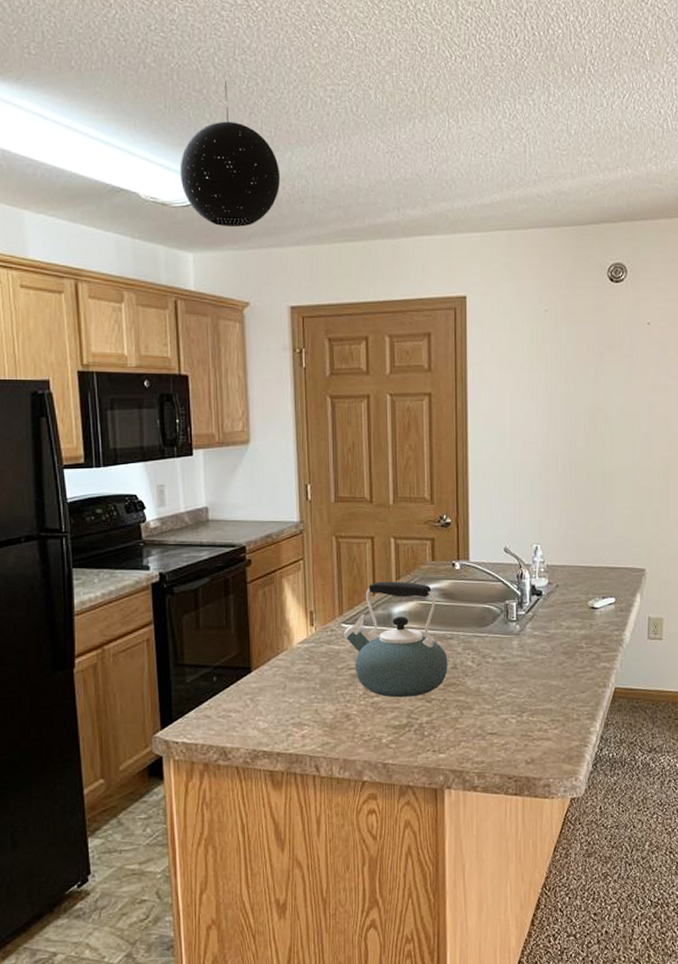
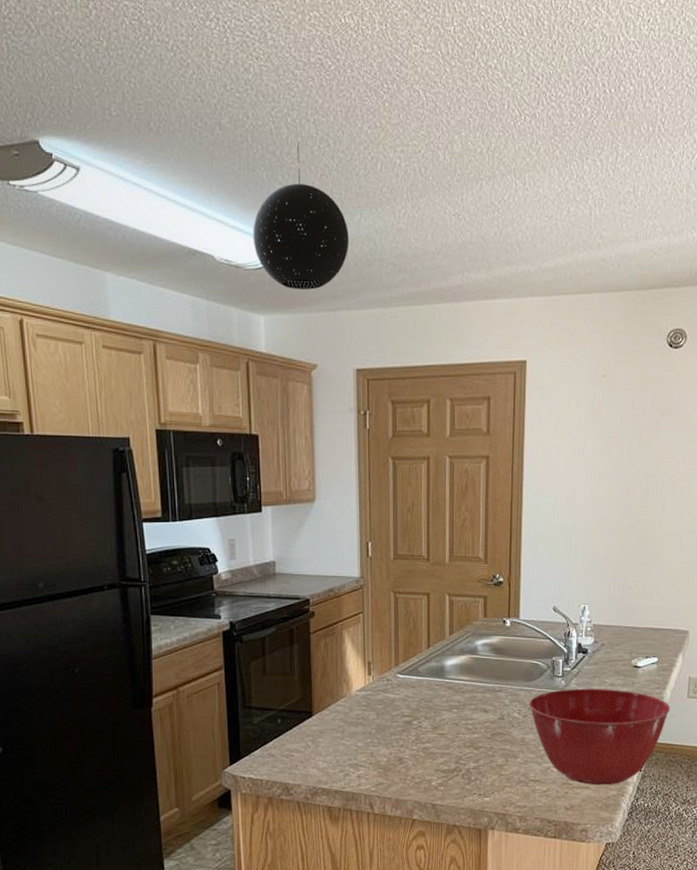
kettle: present [343,581,448,698] -> none [398,635,496,744]
mixing bowl: none [483,632,631,736] -> present [529,688,671,786]

